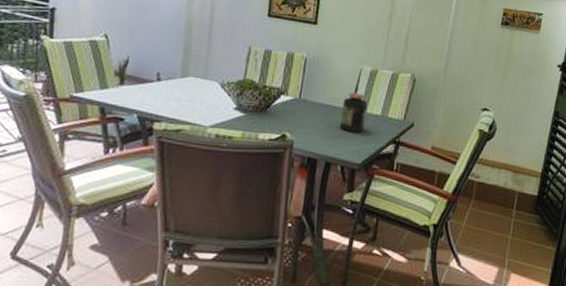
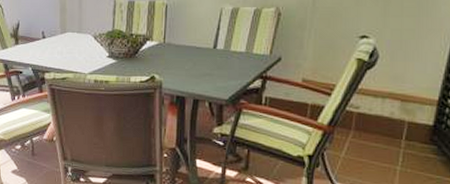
jar: present [340,92,368,132] -> none [205,32,231,70]

